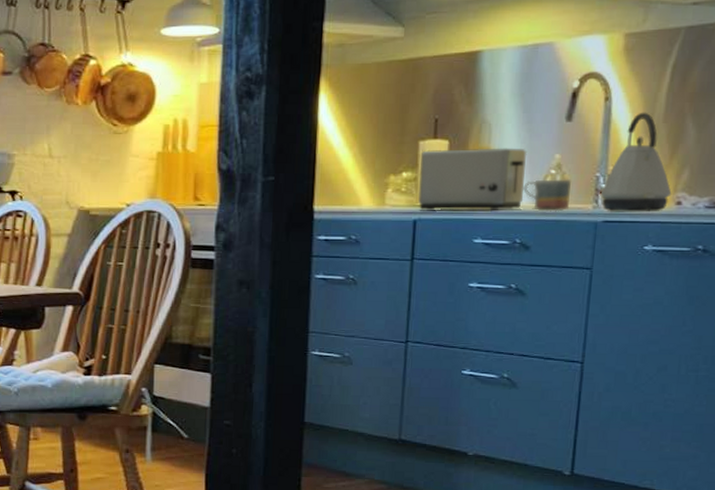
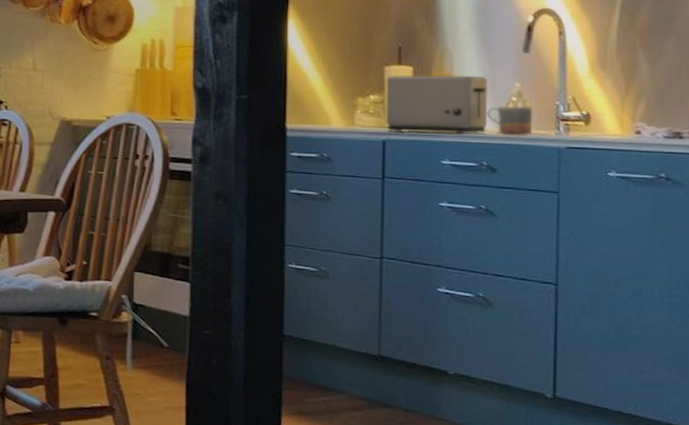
kettle: present [600,112,672,212] -> none [561,46,630,140]

